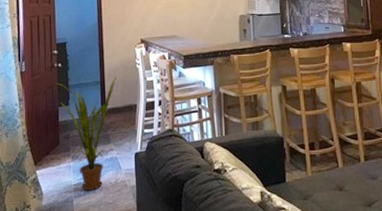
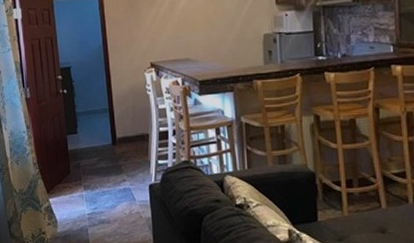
house plant: present [54,76,116,190] -> none [61,103,126,220]

